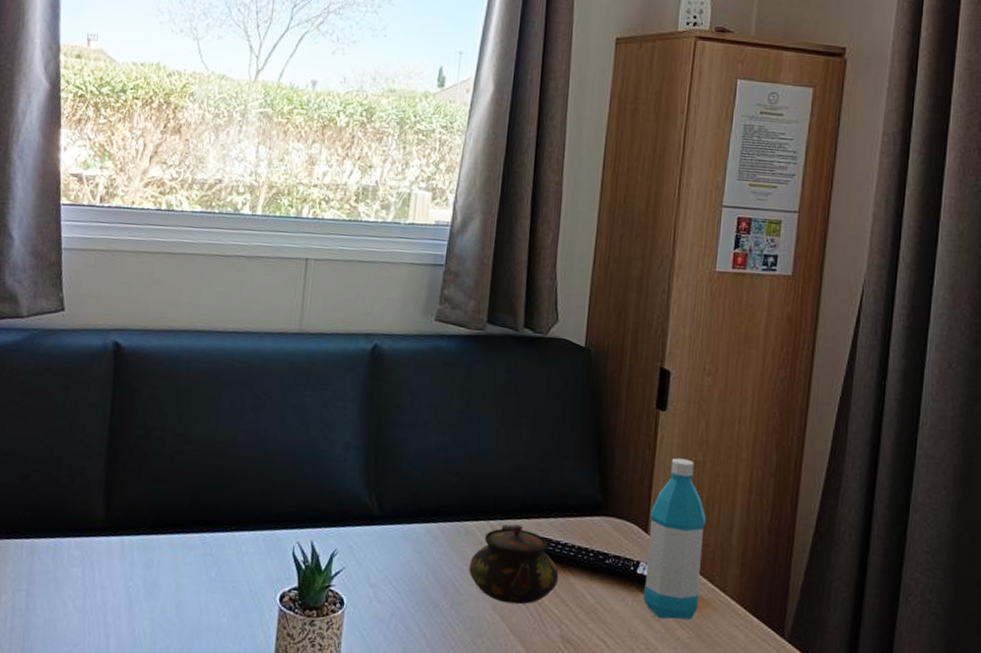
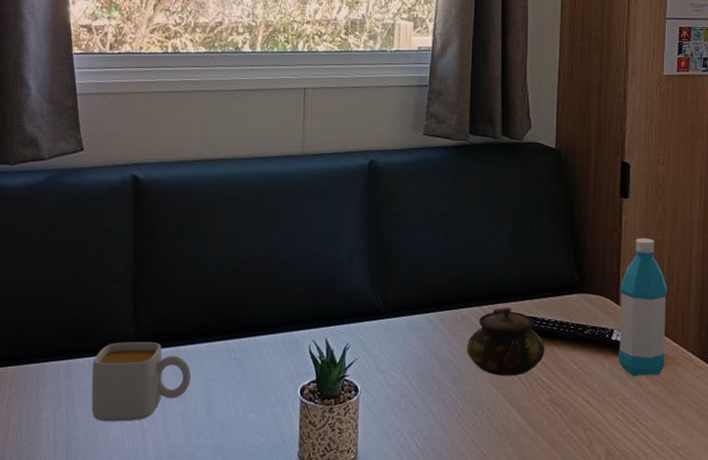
mug: none [53,524,162,614] -> present [91,341,191,422]

